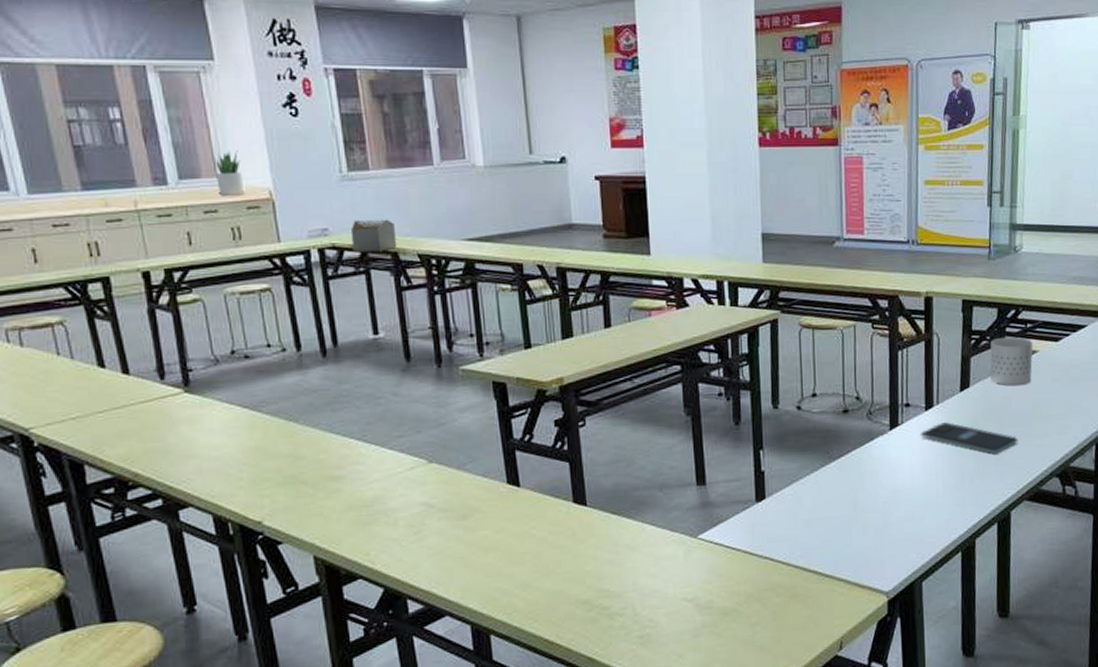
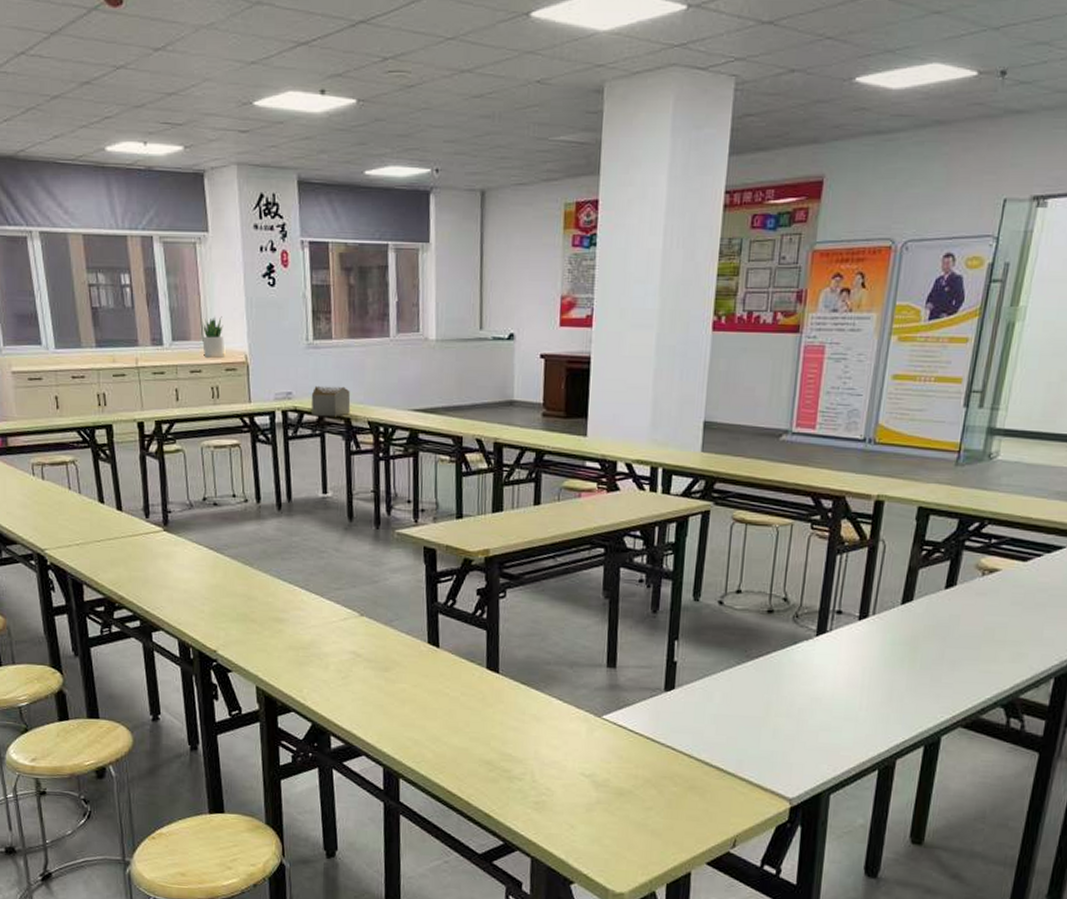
calculator: present [920,422,1018,454] -> none [849,634,962,675]
mug: present [990,337,1033,386] -> none [939,551,996,605]

